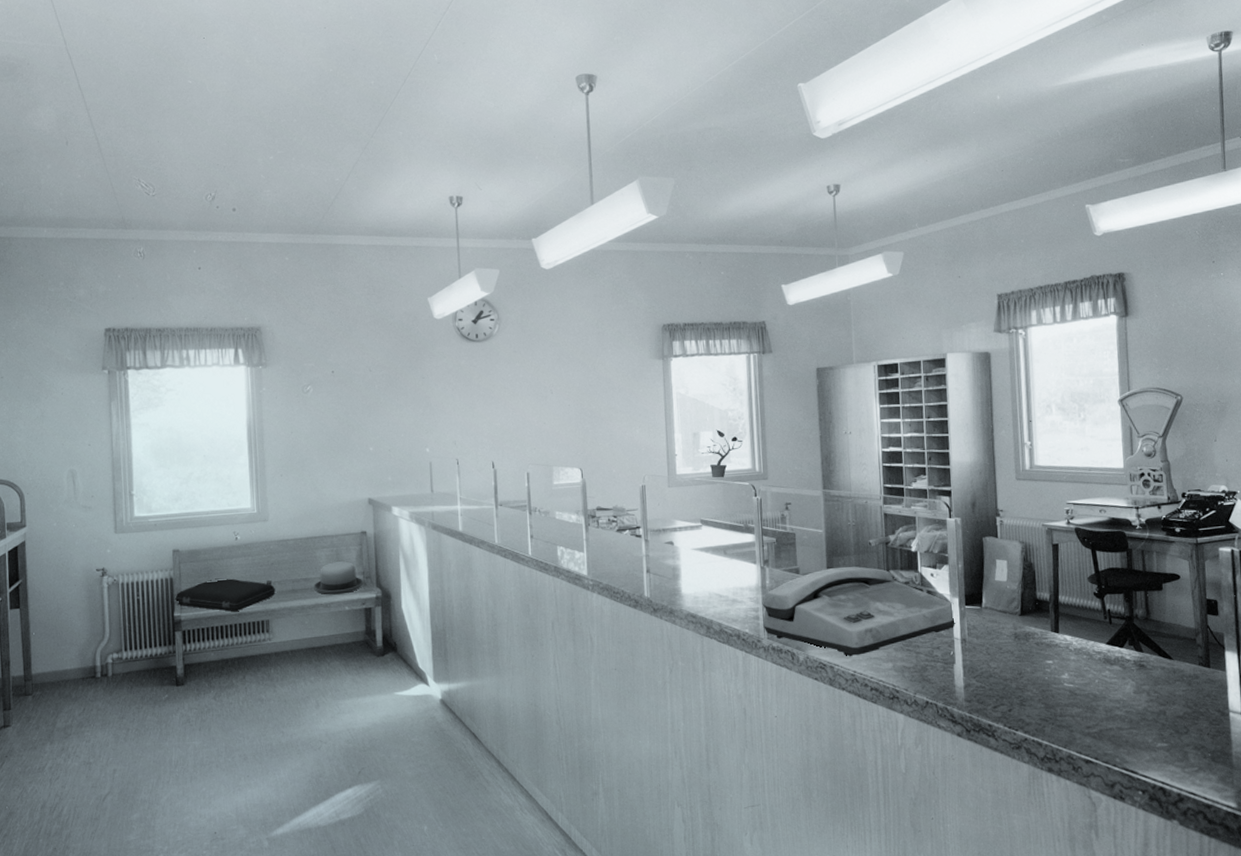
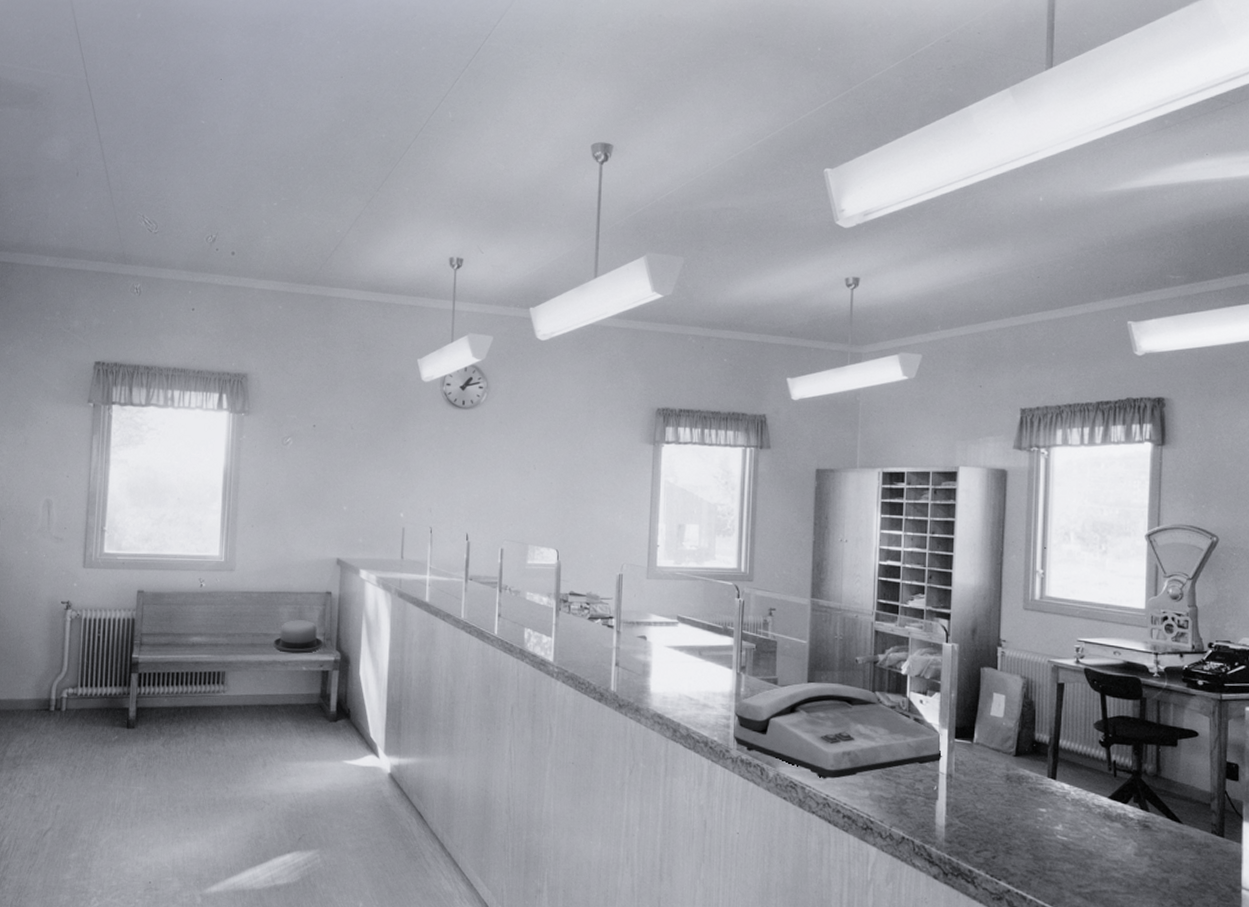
briefcase: present [175,578,276,611] -> none [135,624,235,659]
potted plant: present [701,429,743,478] -> none [685,523,731,575]

